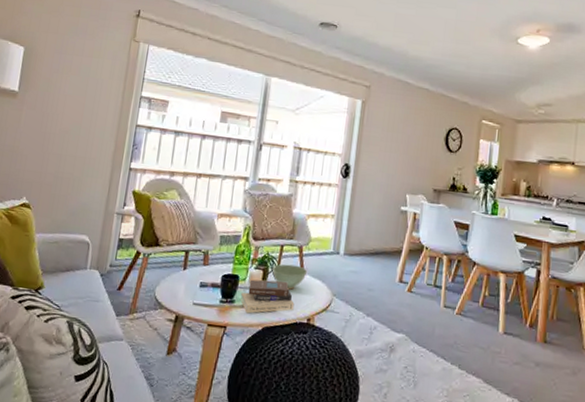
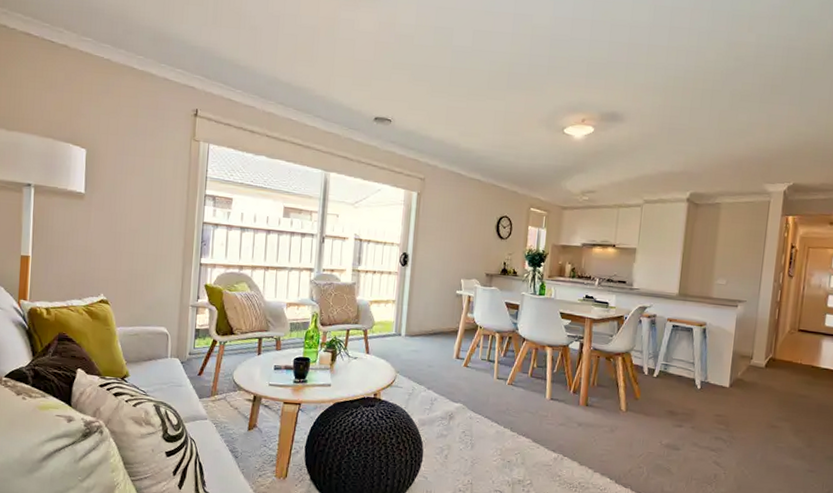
books: present [239,279,295,314] -> none [311,361,362,391]
bowl: present [272,264,308,290] -> none [339,346,373,369]

